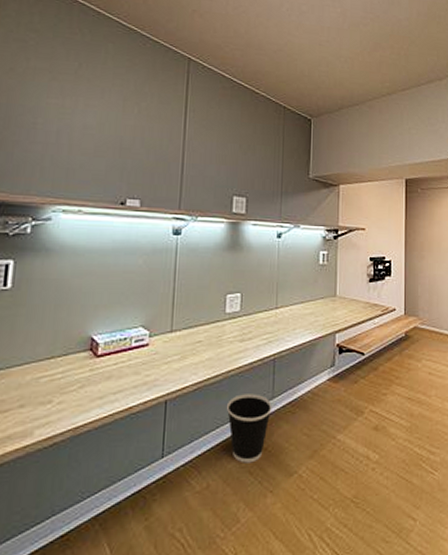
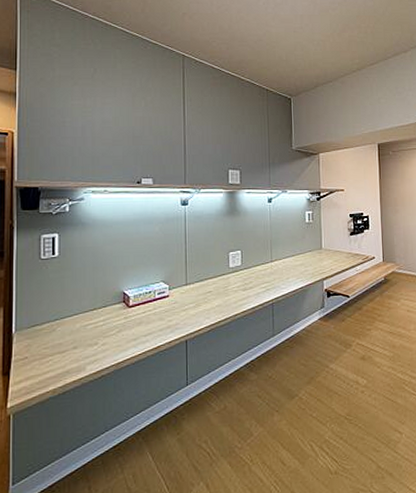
wastebasket: present [227,393,272,463] -> none [236,332,273,389]

